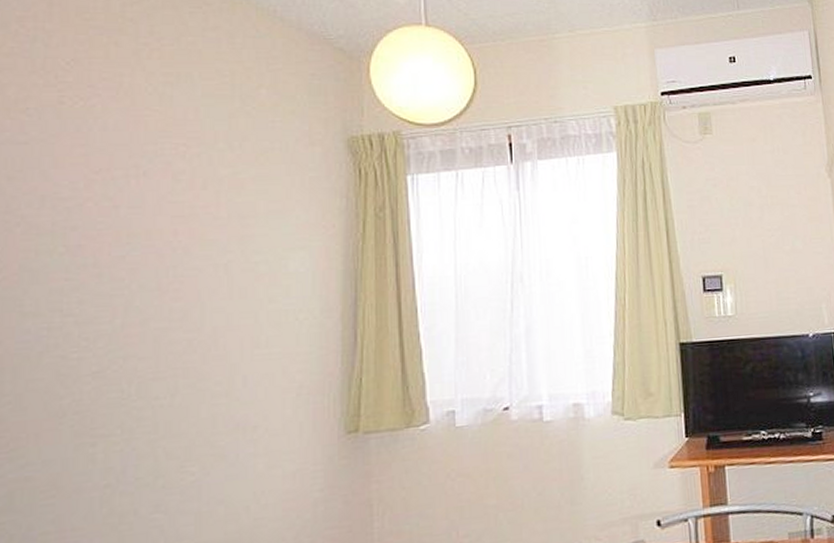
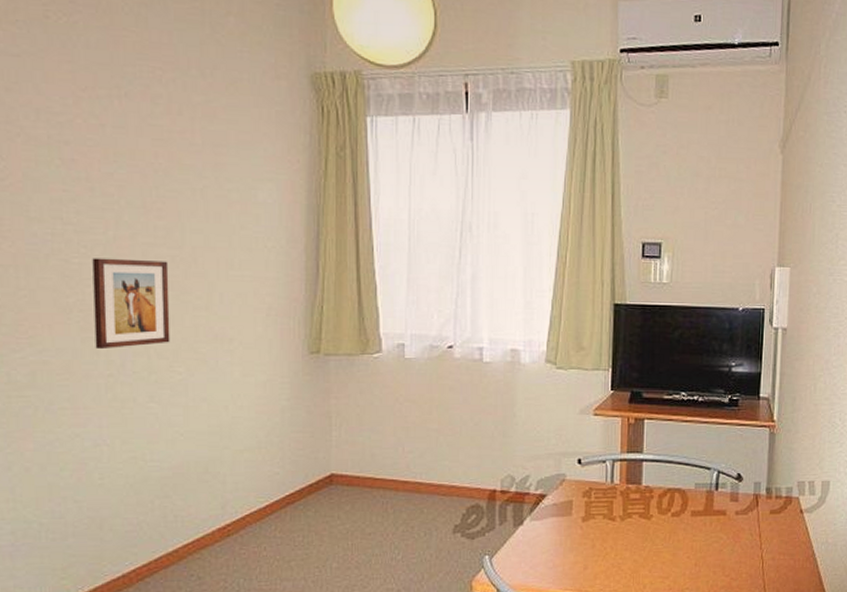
wall art: none [91,346,184,456] -> present [92,258,170,350]

